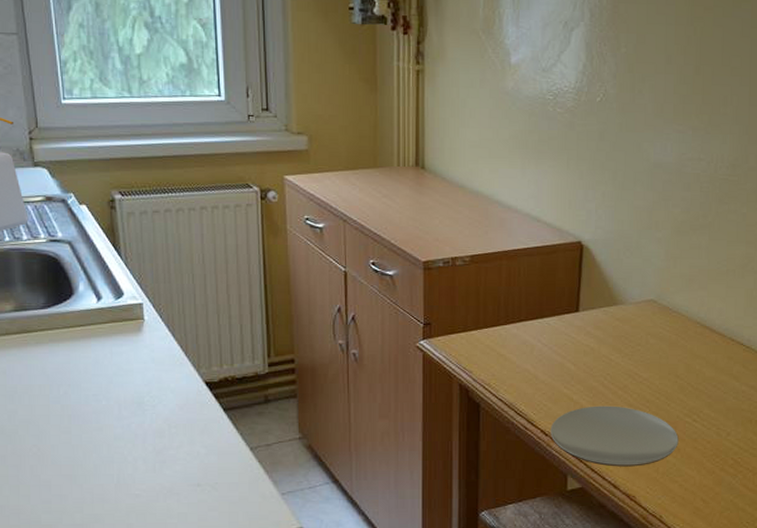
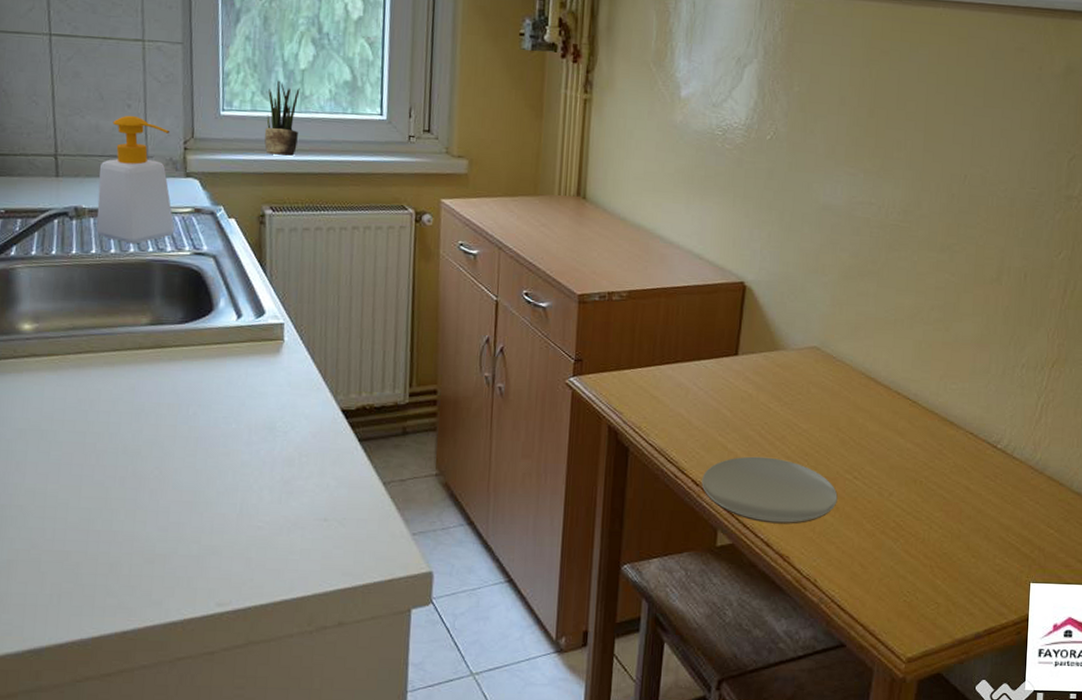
potted plant: none [106,66,140,141] -> present [264,80,300,156]

